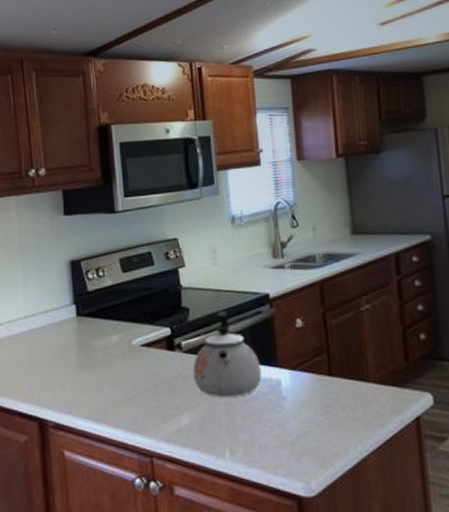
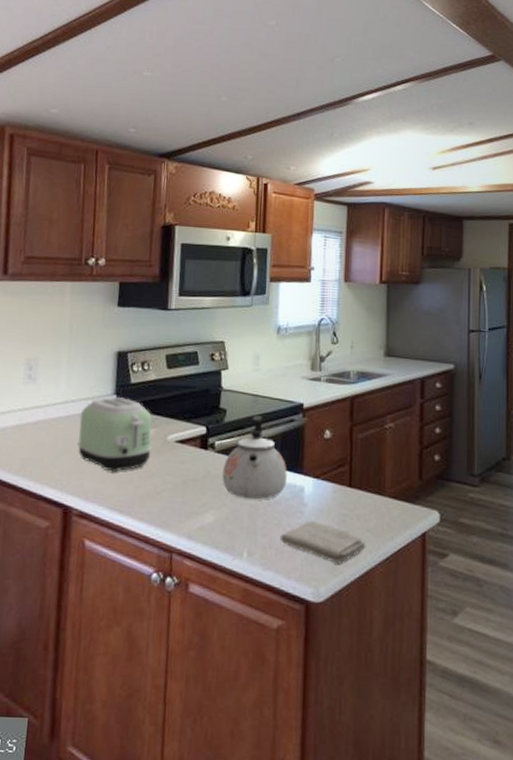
toaster: none [42,305,118,382] -> present [77,396,152,472]
washcloth: none [261,413,355,457] -> present [279,520,366,564]

